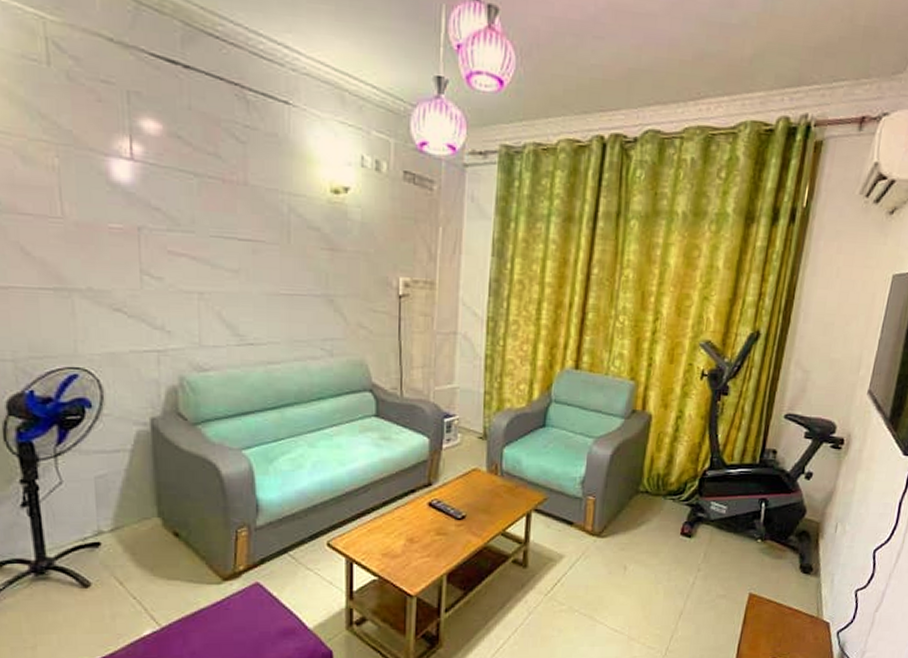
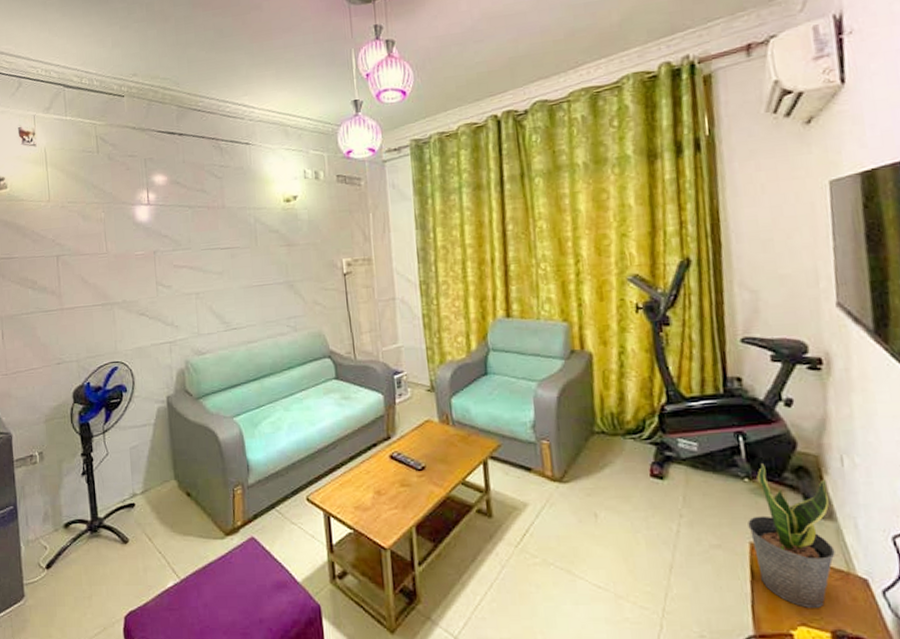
potted plant: none [751,527,821,645] -> present [748,464,835,608]

